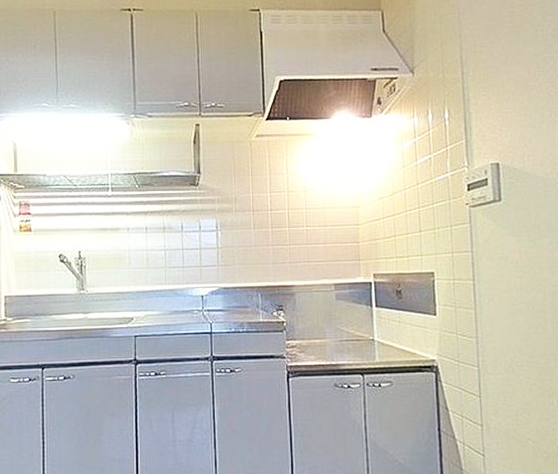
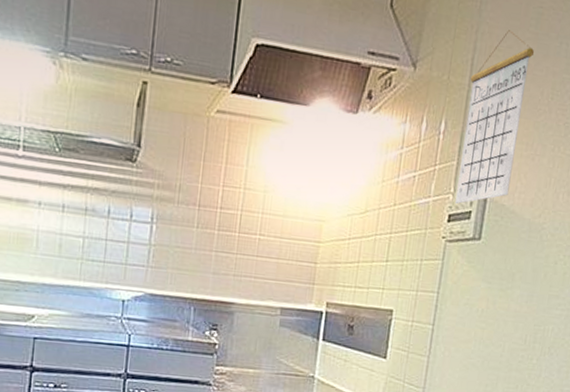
calendar: none [462,29,518,174] -> present [455,30,535,204]

